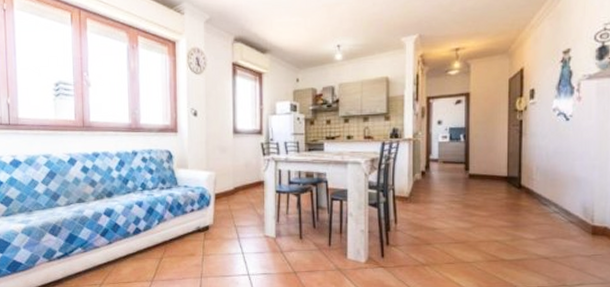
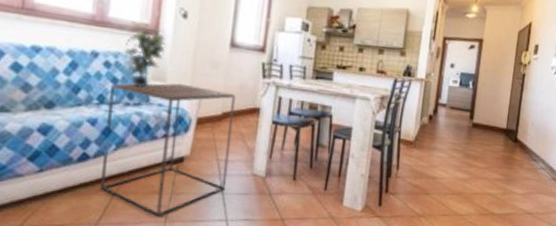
side table: none [149,168,245,274] -> present [100,83,236,217]
potted plant: none [155,124,184,174] -> present [125,21,166,87]

